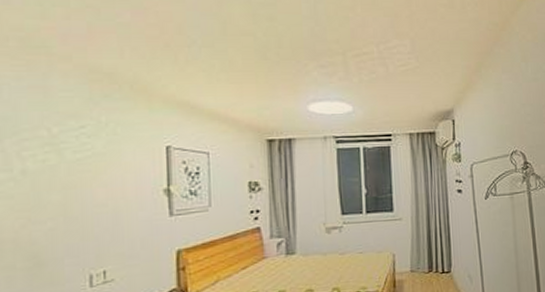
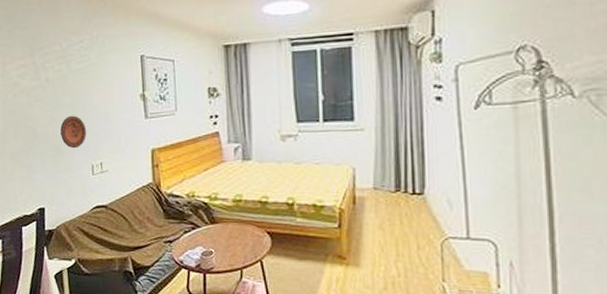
decorative plate: none [42,215,83,257] -> present [60,115,86,149]

